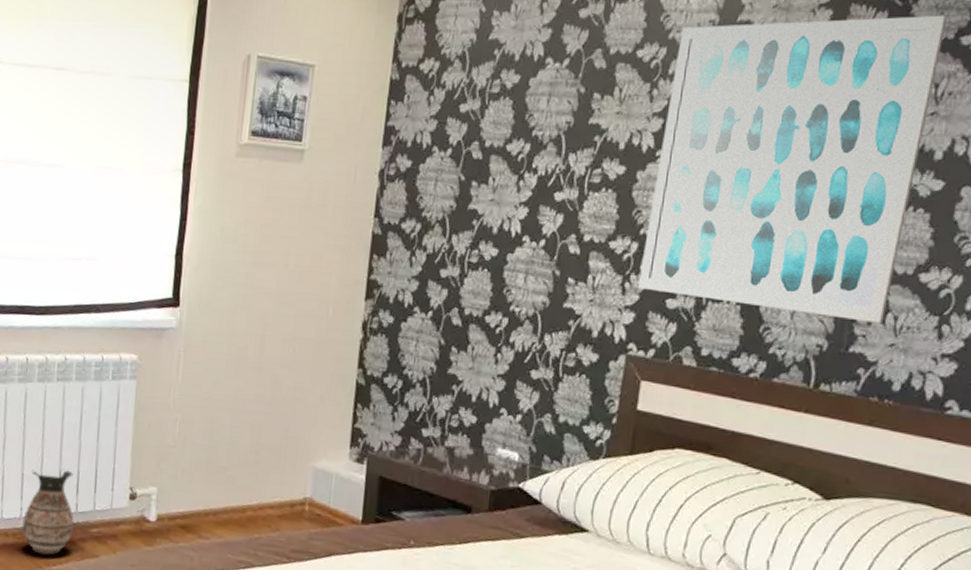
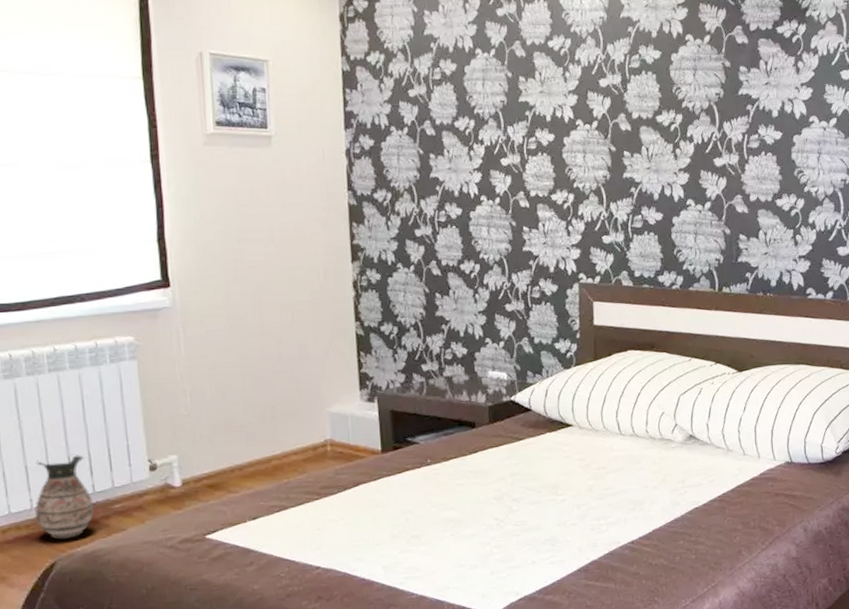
wall art: present [637,15,947,323] -> none [578,11,766,239]

